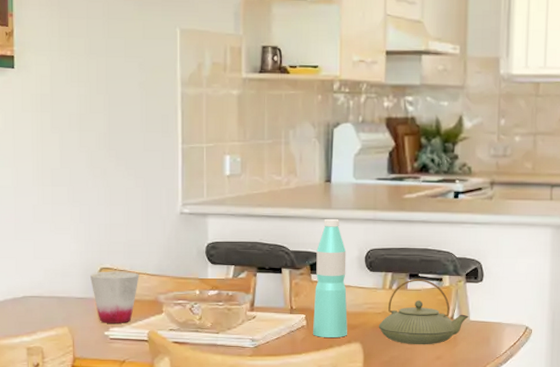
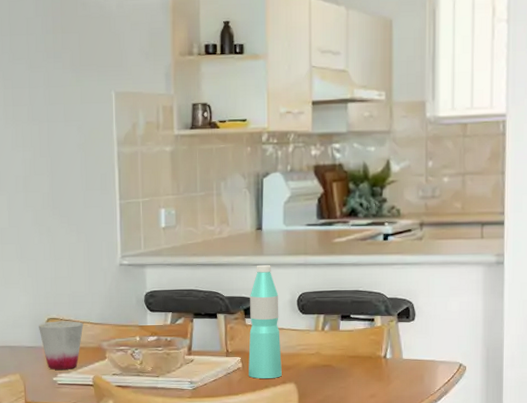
teapot: present [378,279,469,345] -> none [312,320,402,384]

